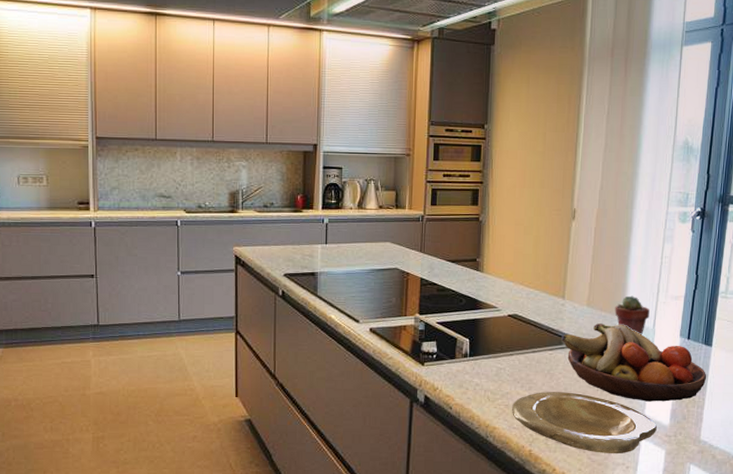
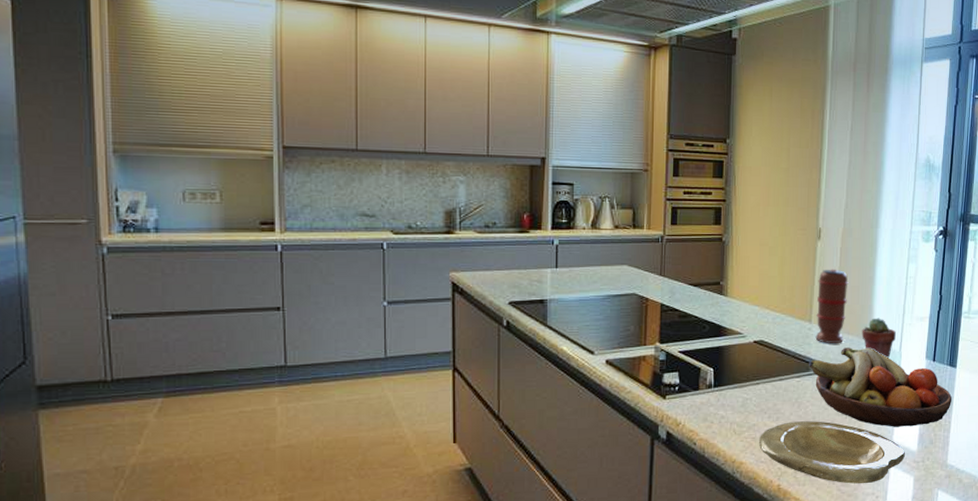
spice grinder: none [568,248,602,319] -> present [815,269,849,343]

